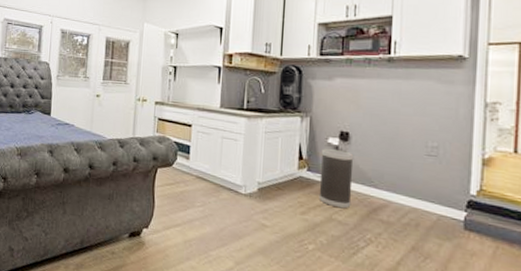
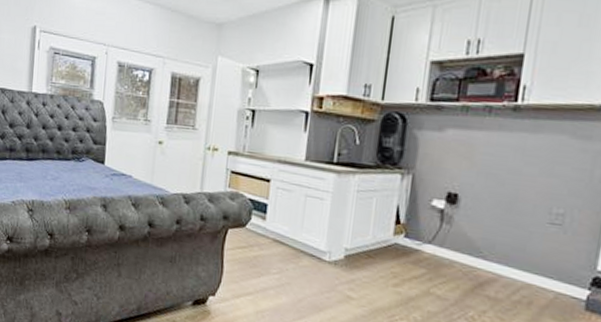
trash can: present [318,149,354,209] -> none [415,212,462,282]

